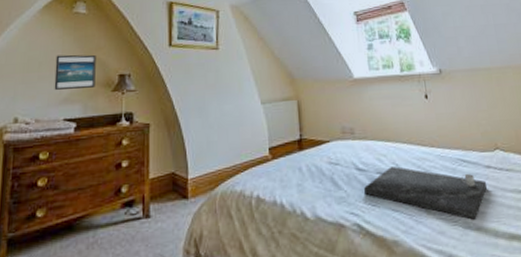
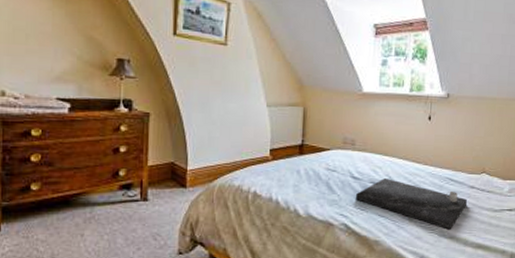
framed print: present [54,54,96,90] -> none [44,29,92,69]

